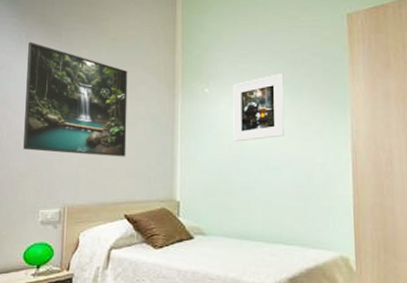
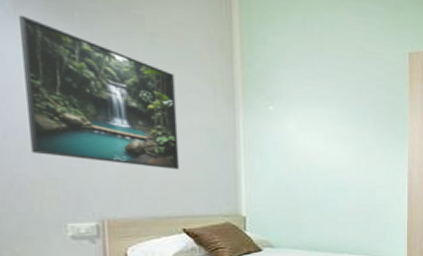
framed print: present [233,73,285,142] -> none [299,100,351,162]

